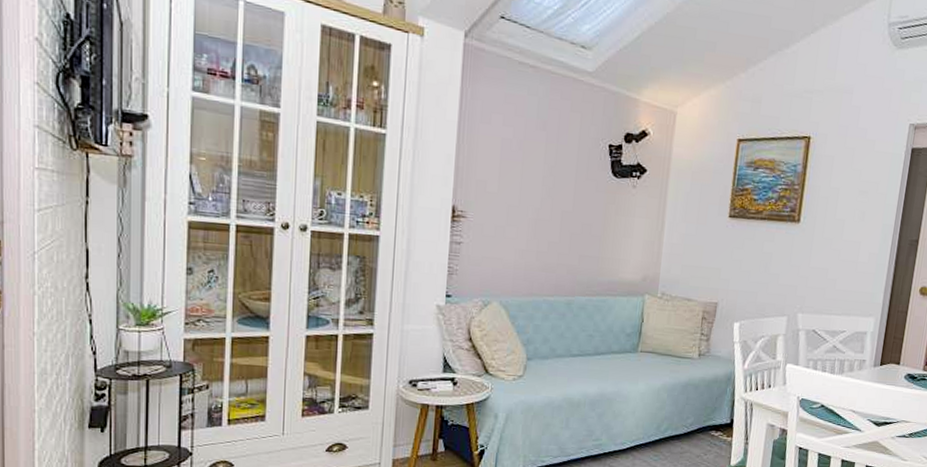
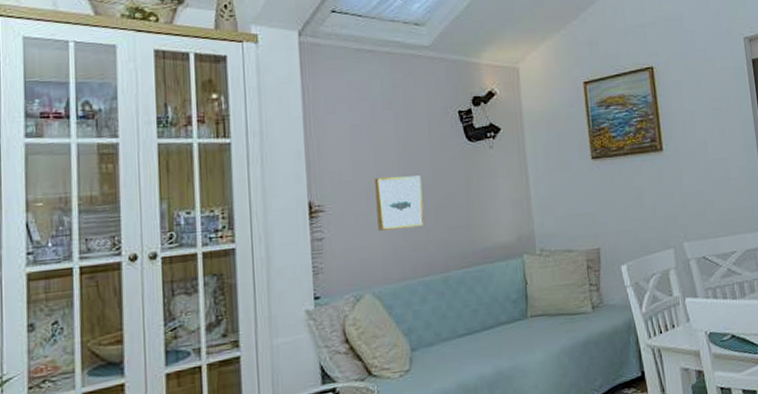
wall art: none [514,195,562,250] -> present [374,175,425,231]

